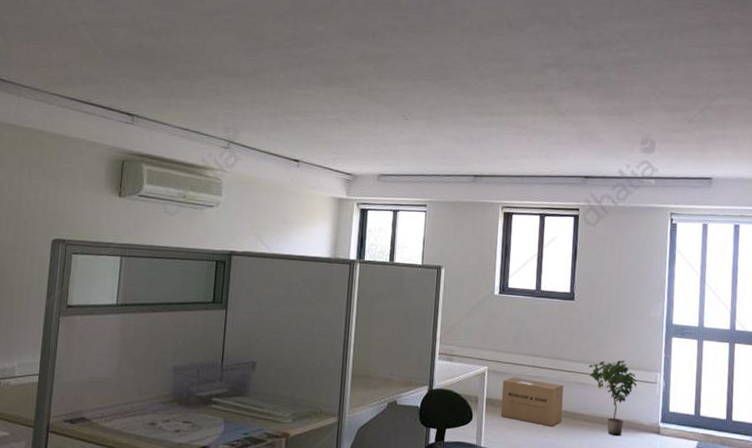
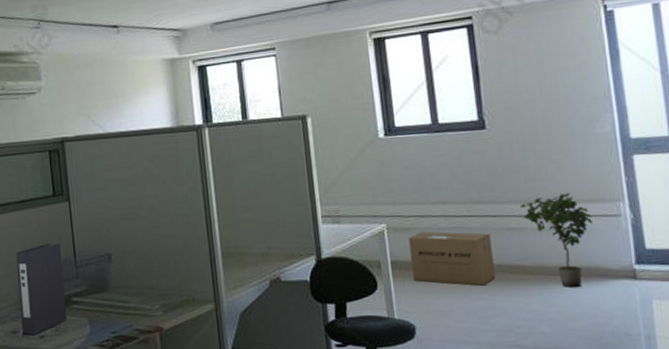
binder: none [160,345,211,430] -> present [15,242,68,336]

